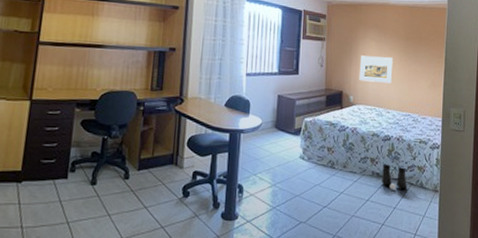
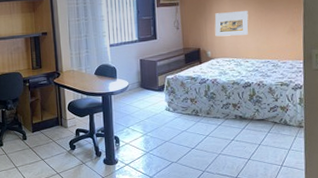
boots: present [381,164,407,190] -> none [244,107,271,130]

